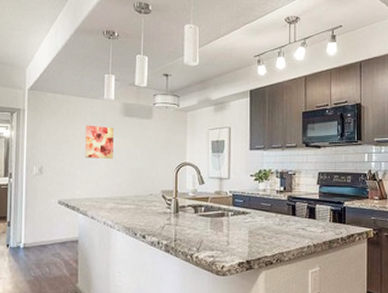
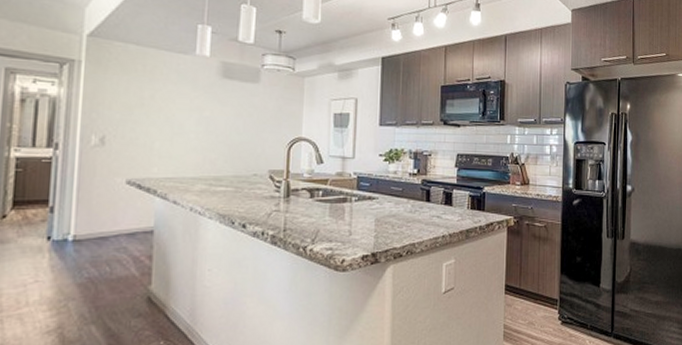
wall art: present [85,125,114,160] -> none [167,85,208,131]

